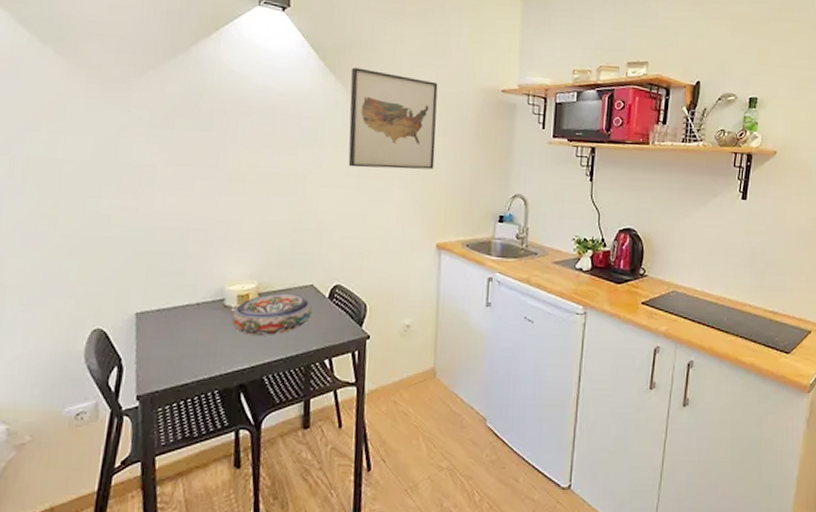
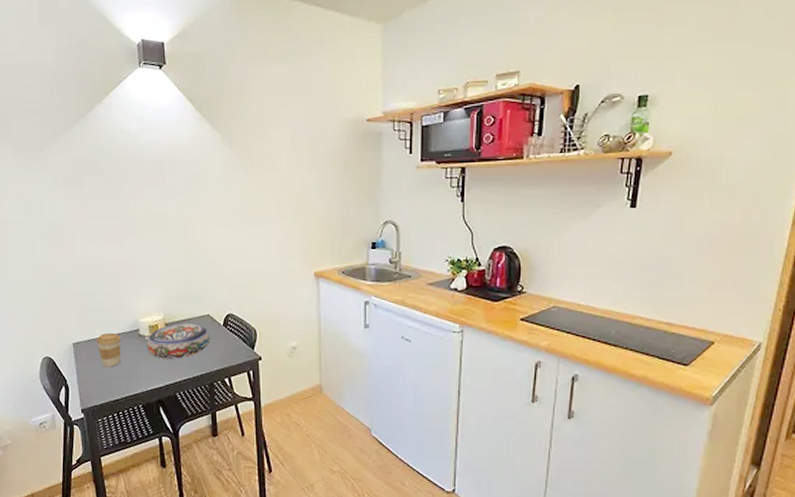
coffee cup: none [168,301,200,344] -> present [97,332,121,367]
wall art: present [348,67,438,170] -> none [224,114,307,207]

